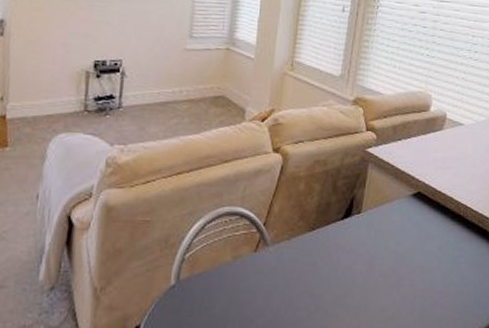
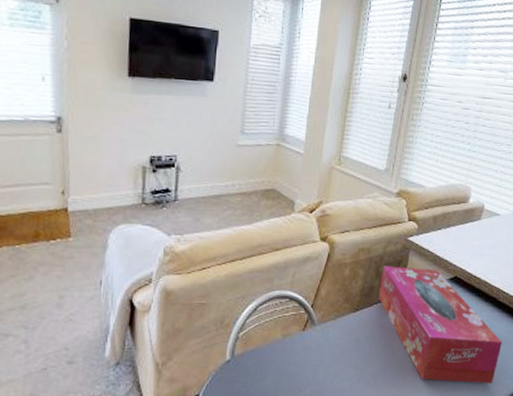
tissue box: none [336,180,473,315] -> present [378,266,502,384]

